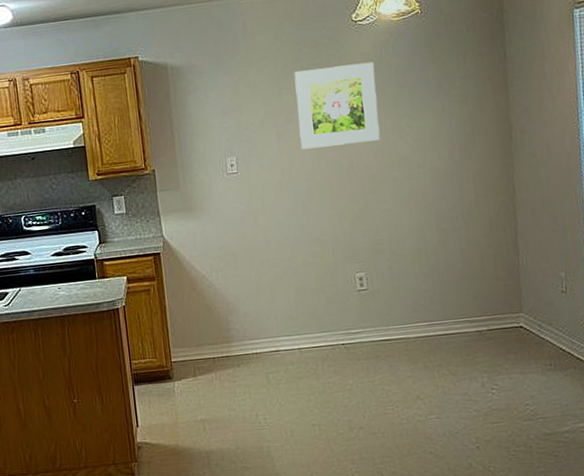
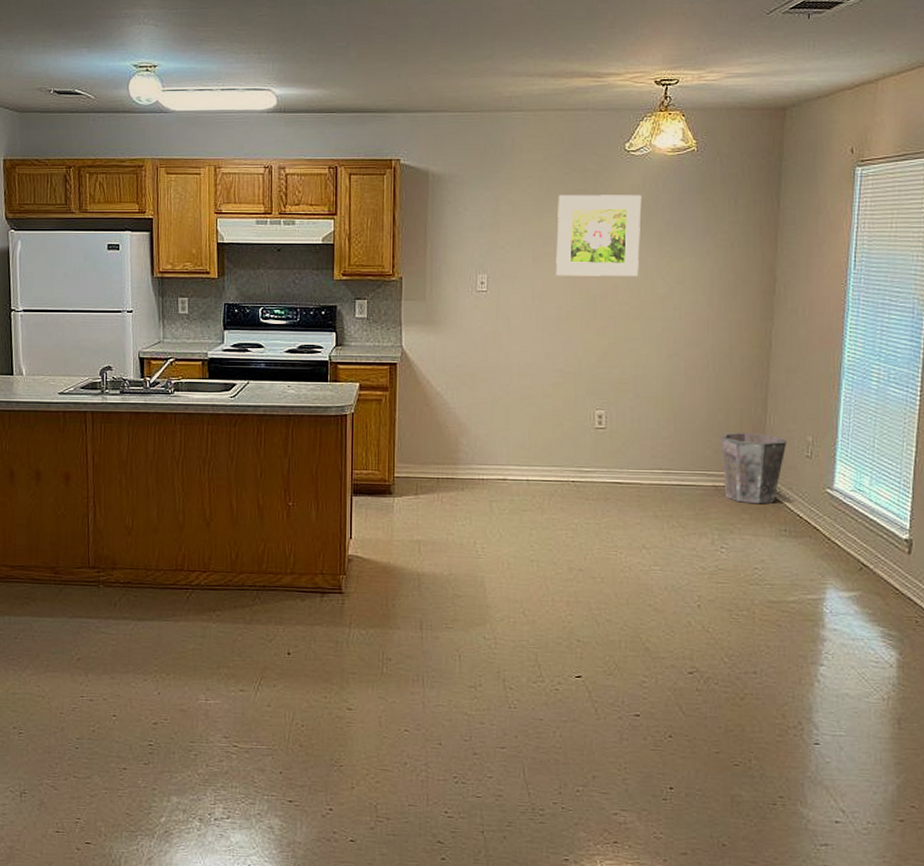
waste bin: none [478,274,542,344] -> present [721,432,787,504]

